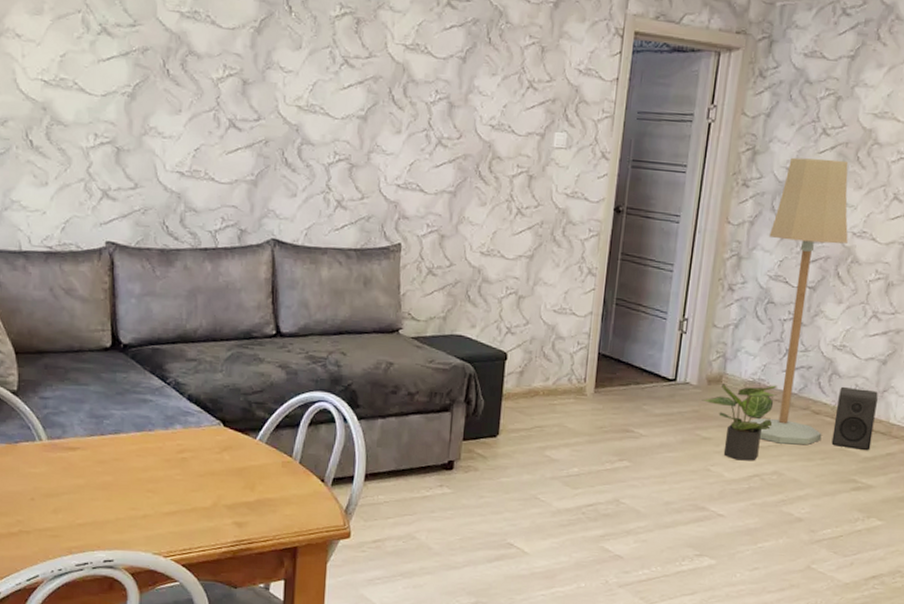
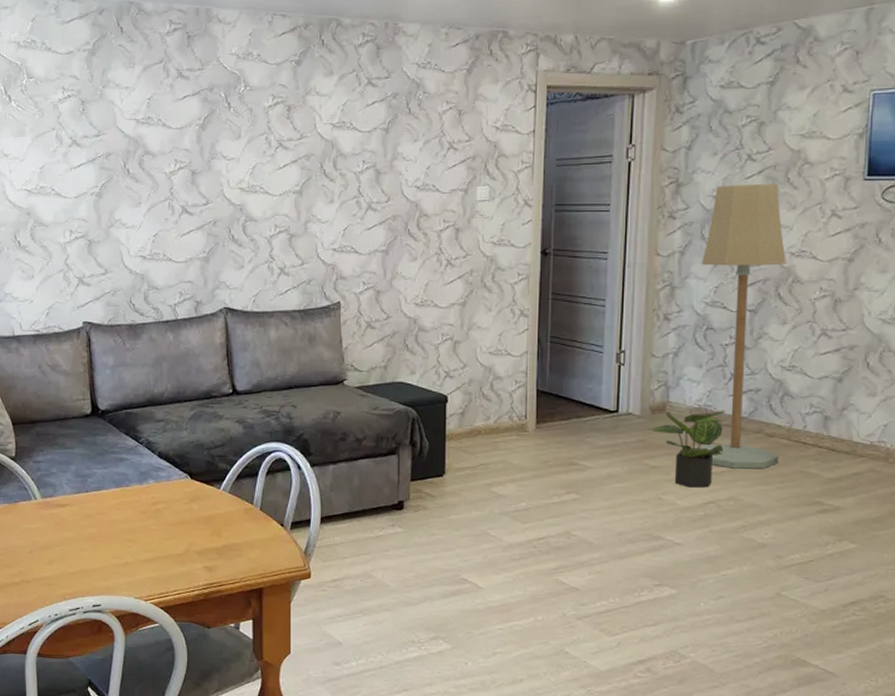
speaker: present [831,386,878,451] -> none [790,407,837,472]

